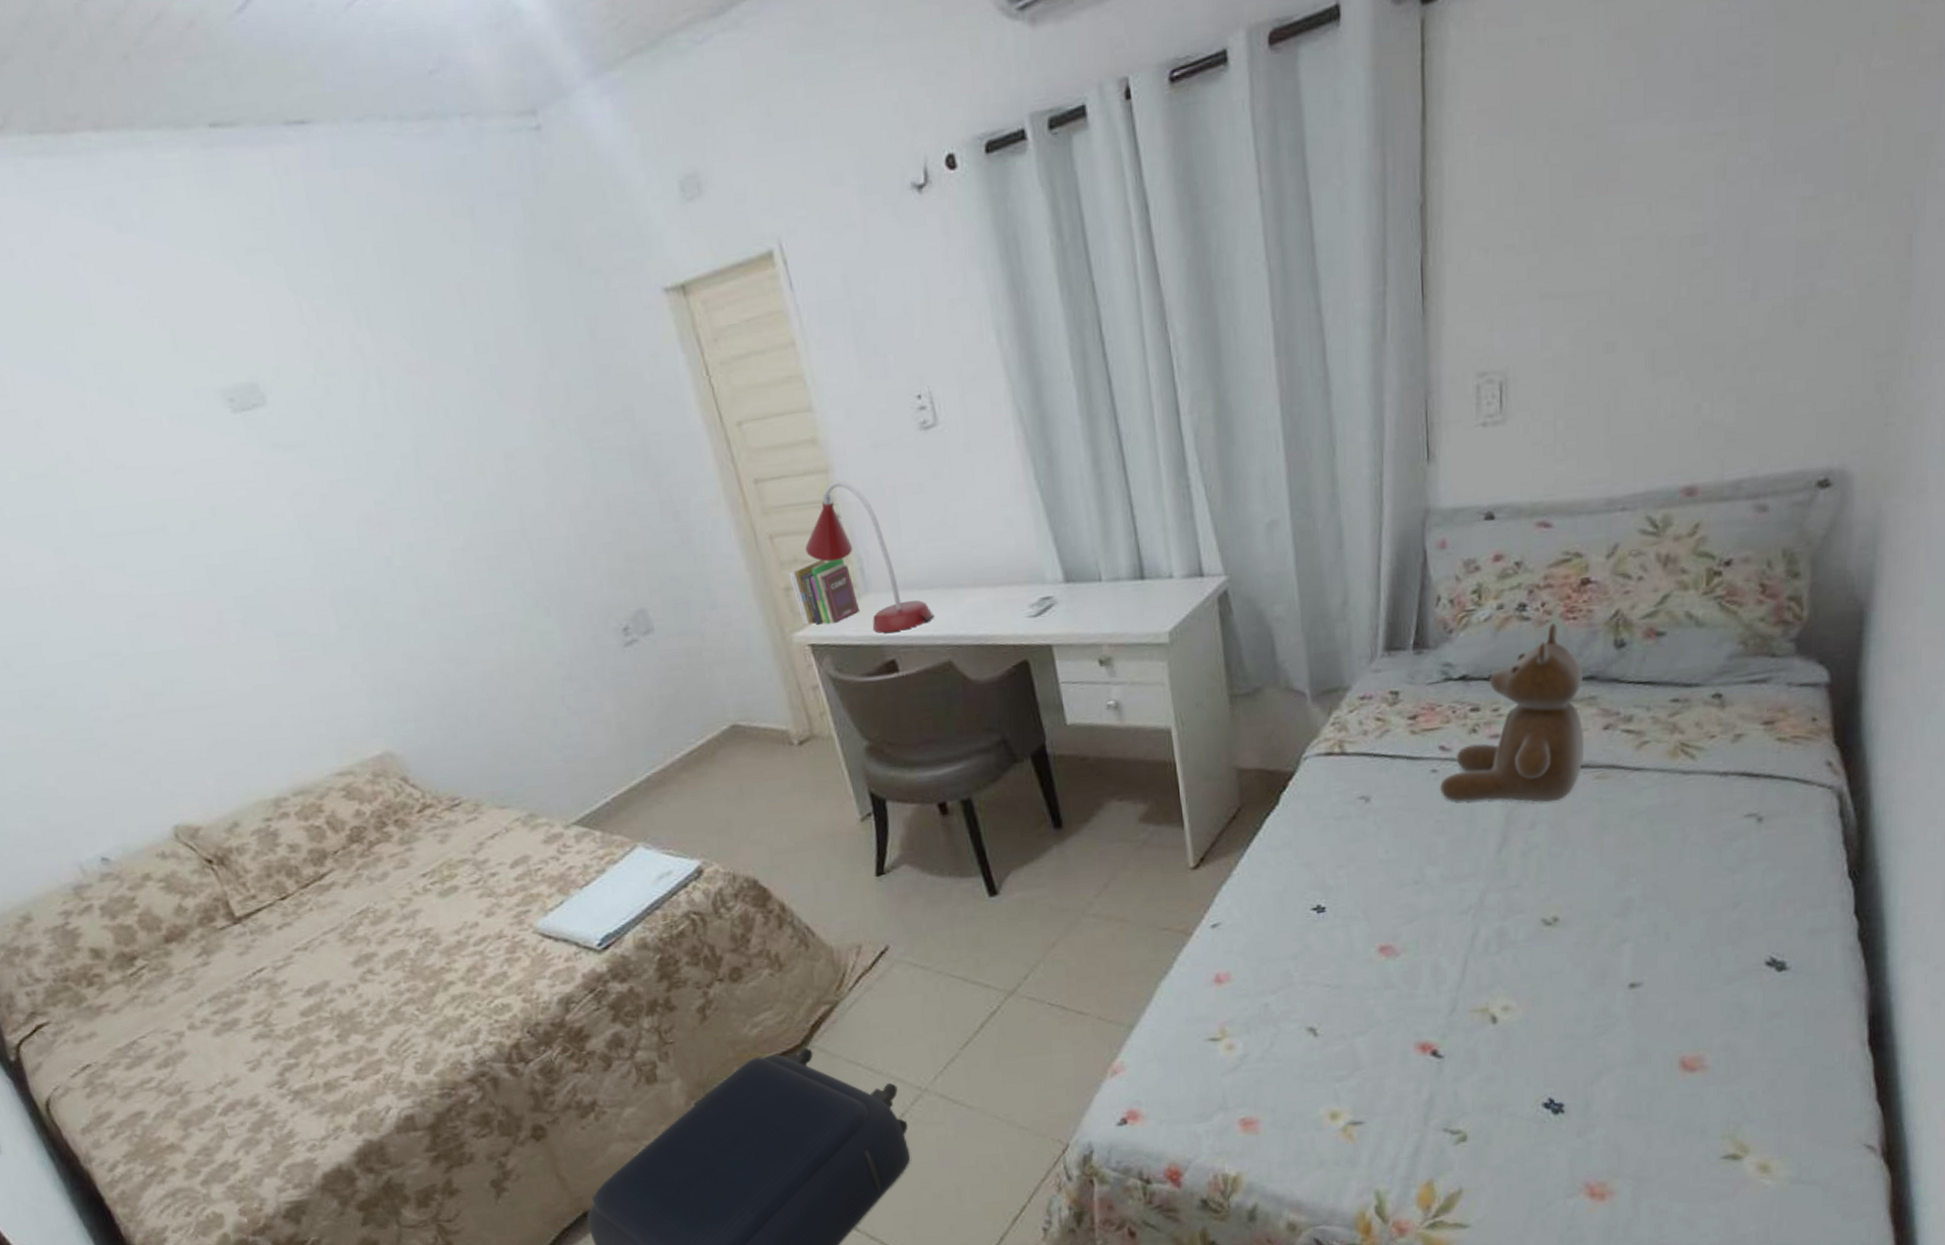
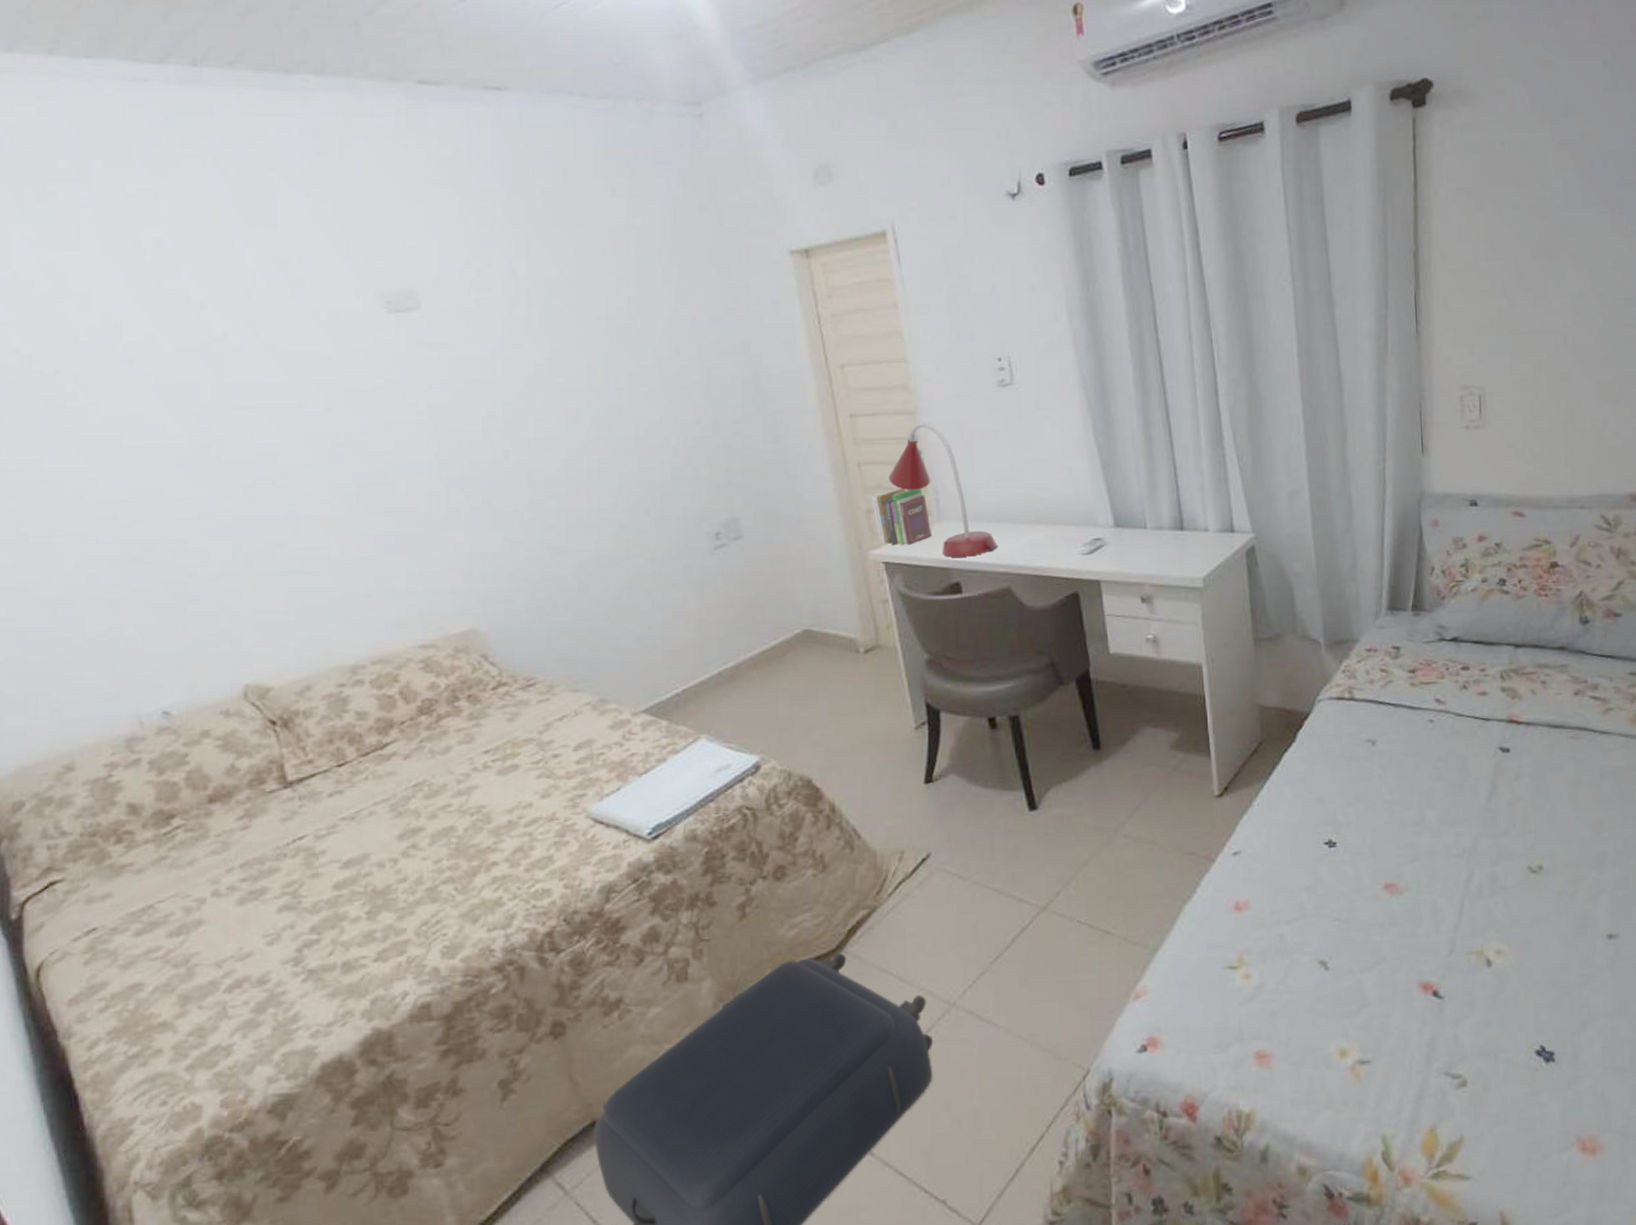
stuffed bear: present [1439,622,1585,803] -> none [1436,597,1559,758]

